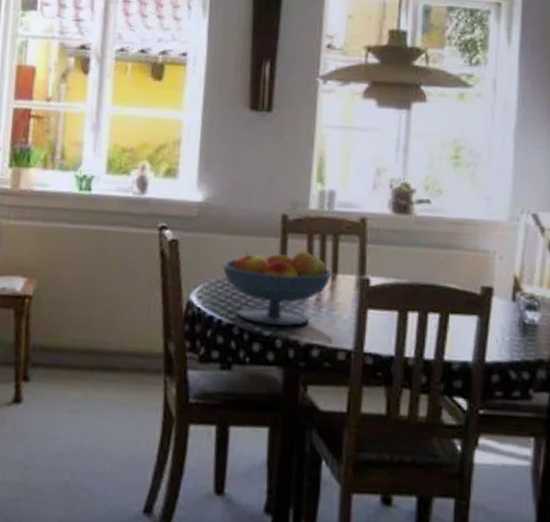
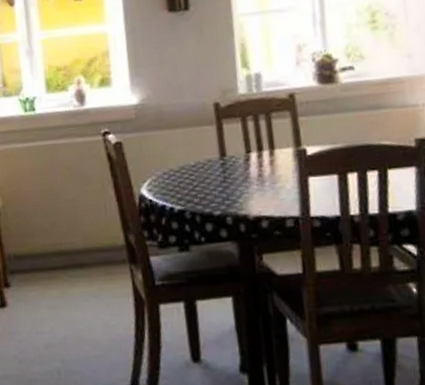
fruit bowl: present [222,249,333,327] -> none [165,132,271,206]

